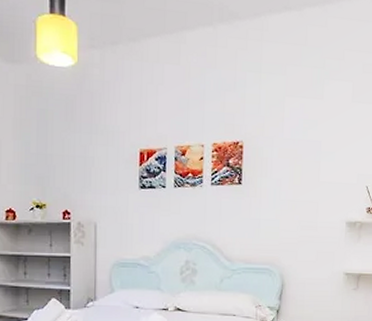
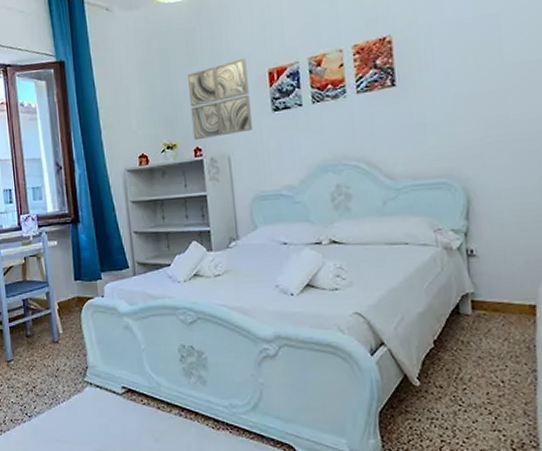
wall art: none [63,135,121,204] -> present [188,58,253,141]

